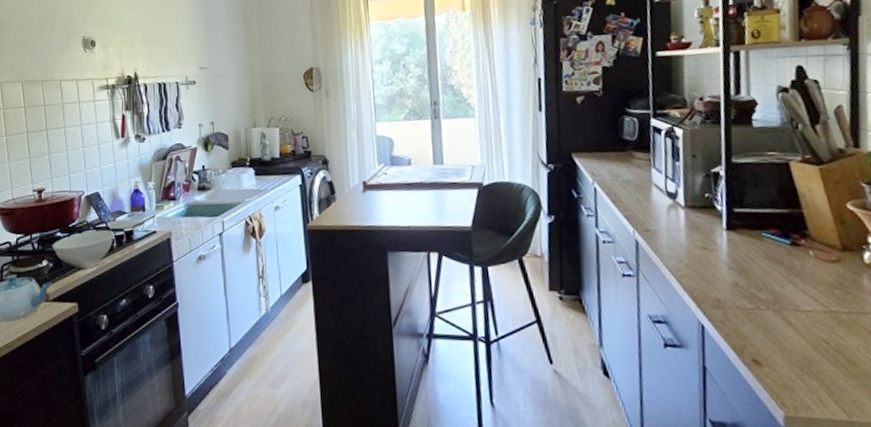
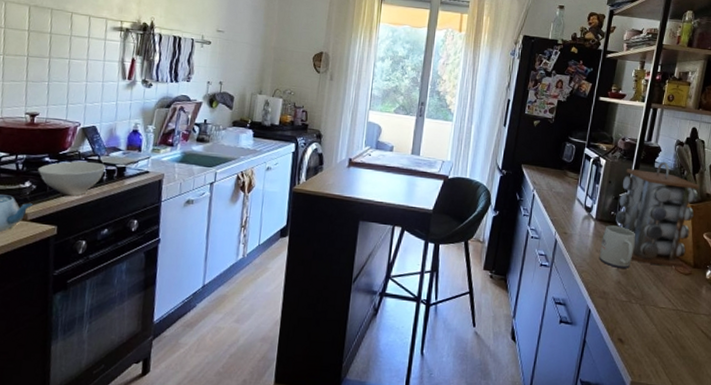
mug: none [698,210,749,266] -> present [599,225,636,268]
spice rack: none [711,117,826,255] -> present [616,161,700,267]

